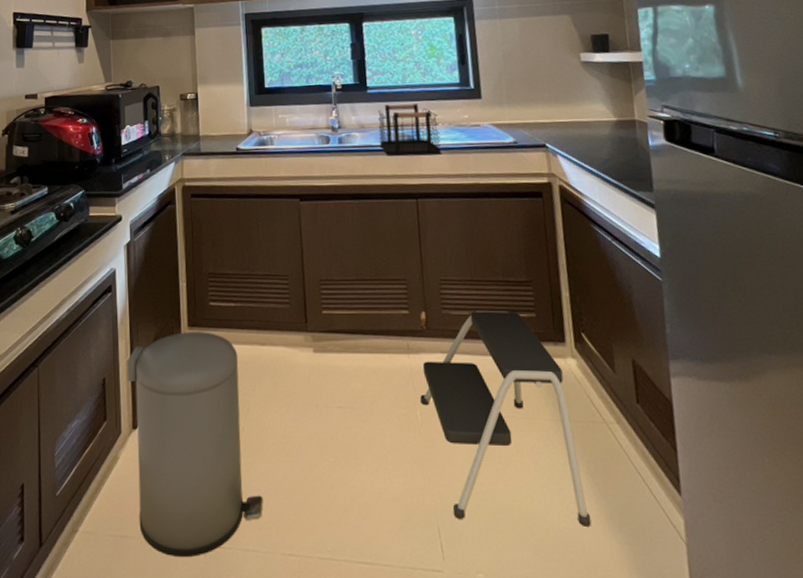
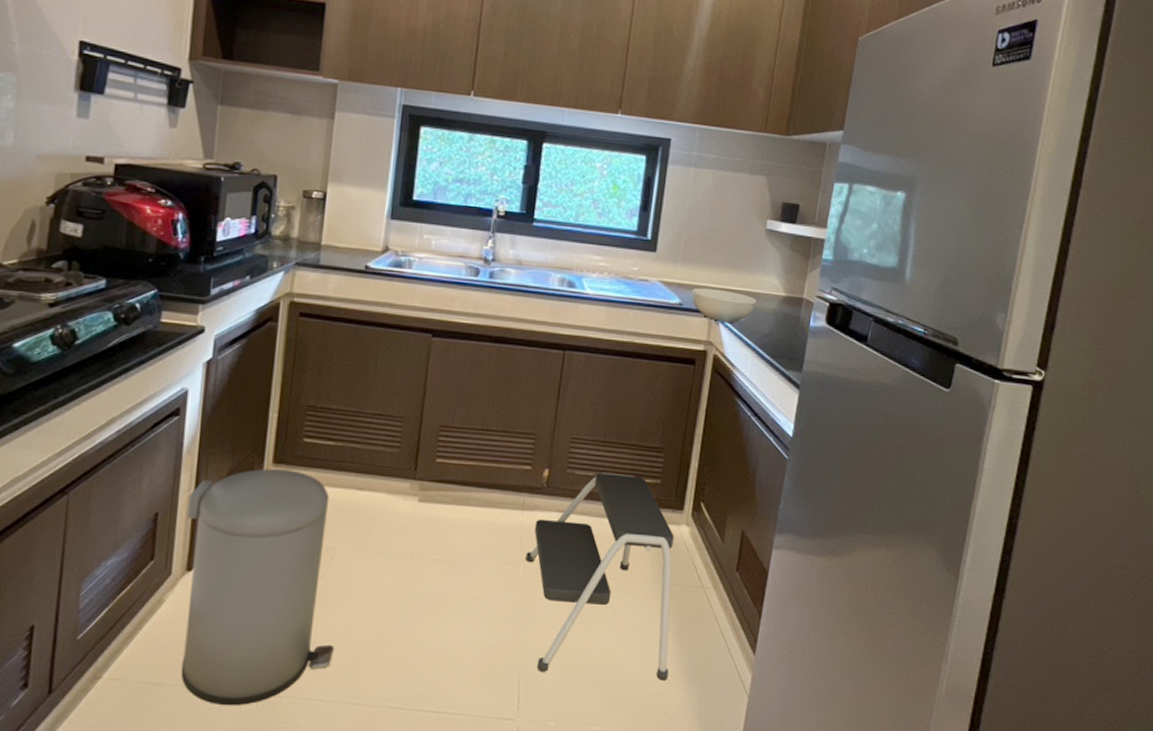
dish rack: present [377,104,441,157] -> none [536,242,606,307]
bowl: none [523,123,589,154] -> present [691,287,757,323]

